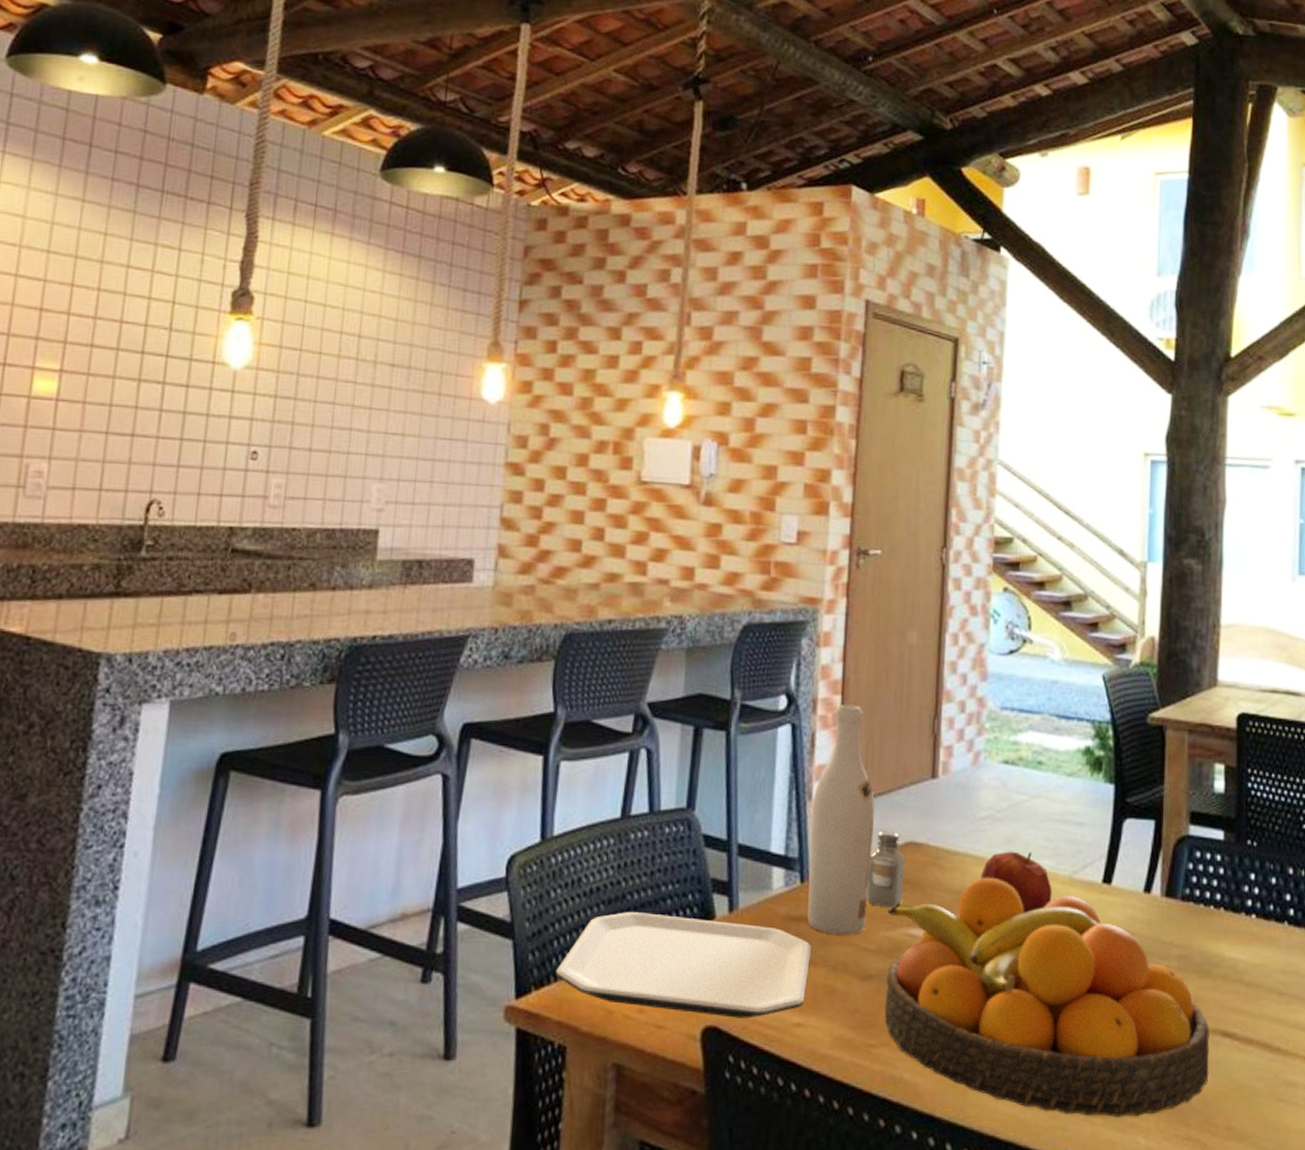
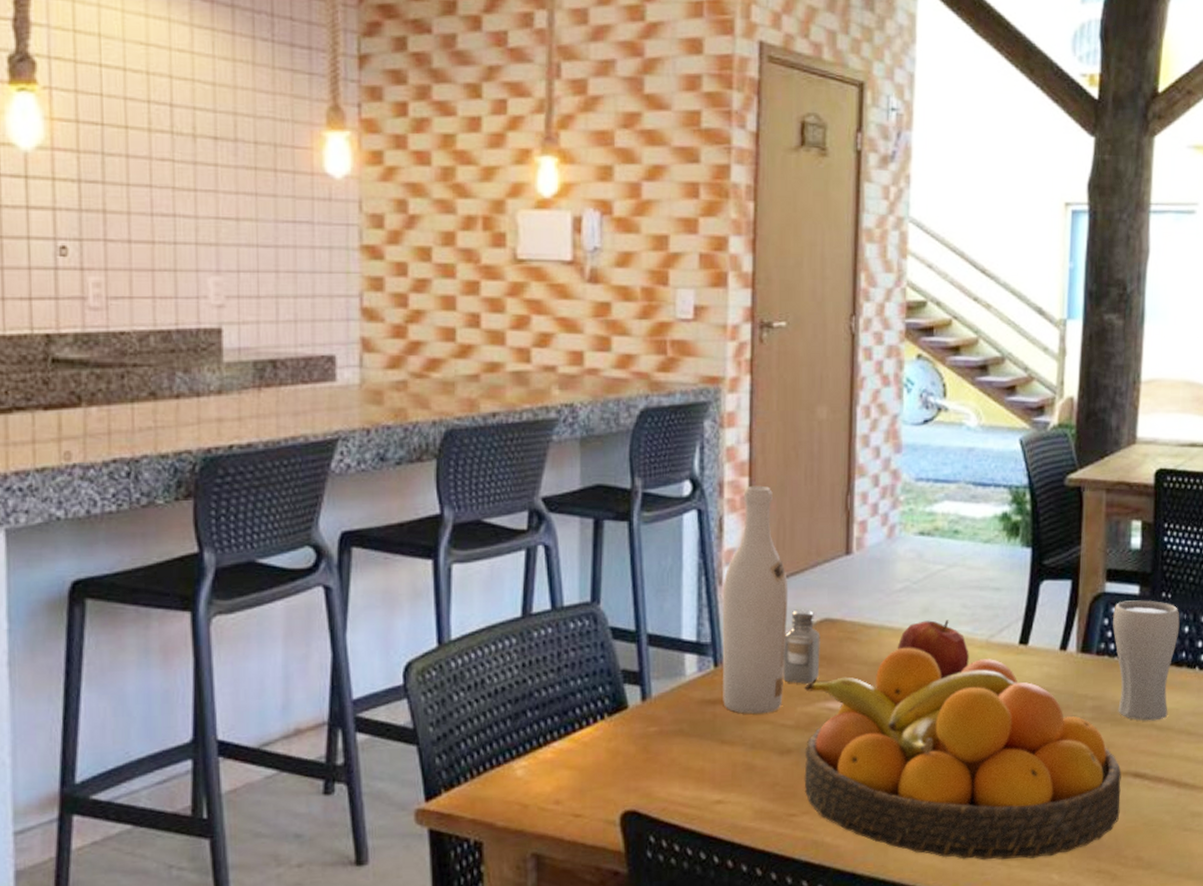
plate: present [556,911,812,1018] -> none [465,707,729,801]
drinking glass: none [1198,845,1267,976] -> present [1113,600,1180,721]

